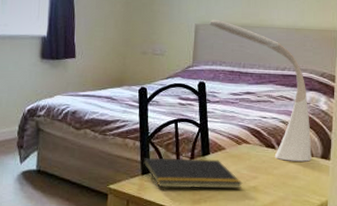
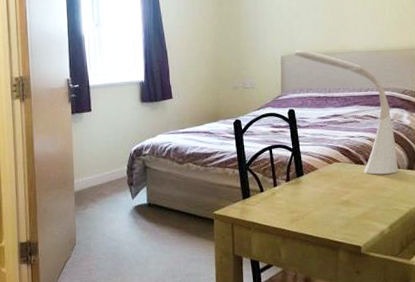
notepad: present [140,158,243,189] -> none [241,179,336,209]

